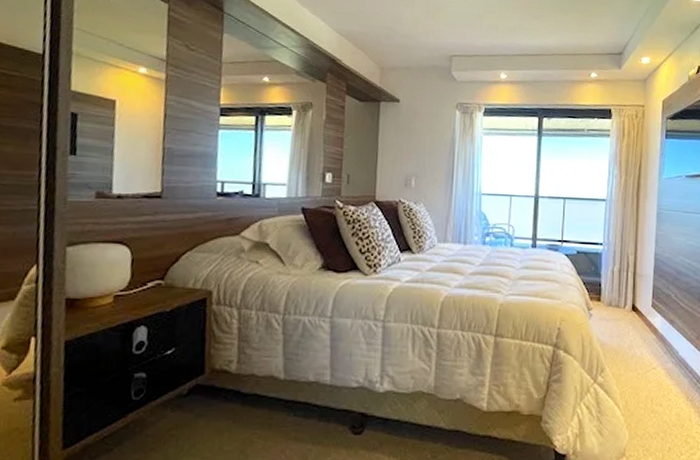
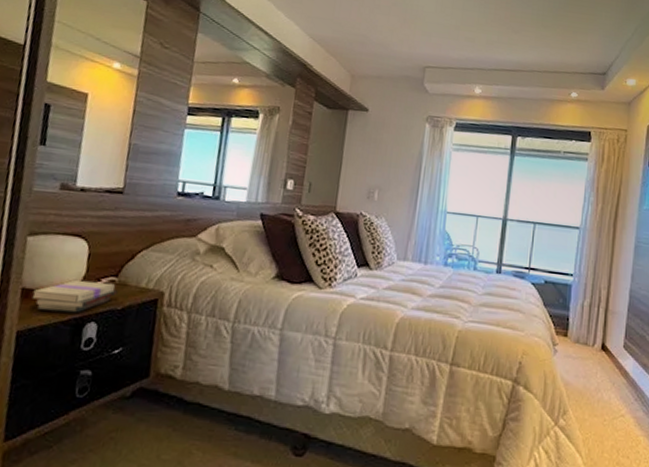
books: none [77,286,166,319] -> present [31,280,118,313]

